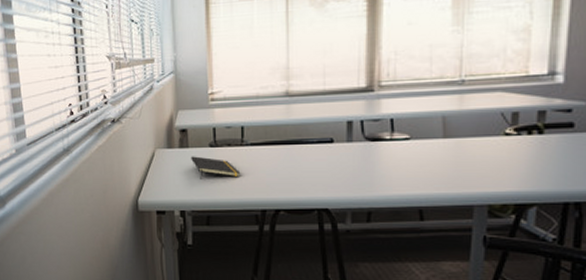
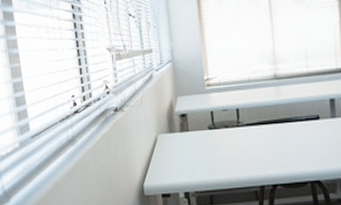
notepad: present [191,156,241,179] -> none [192,139,239,161]

